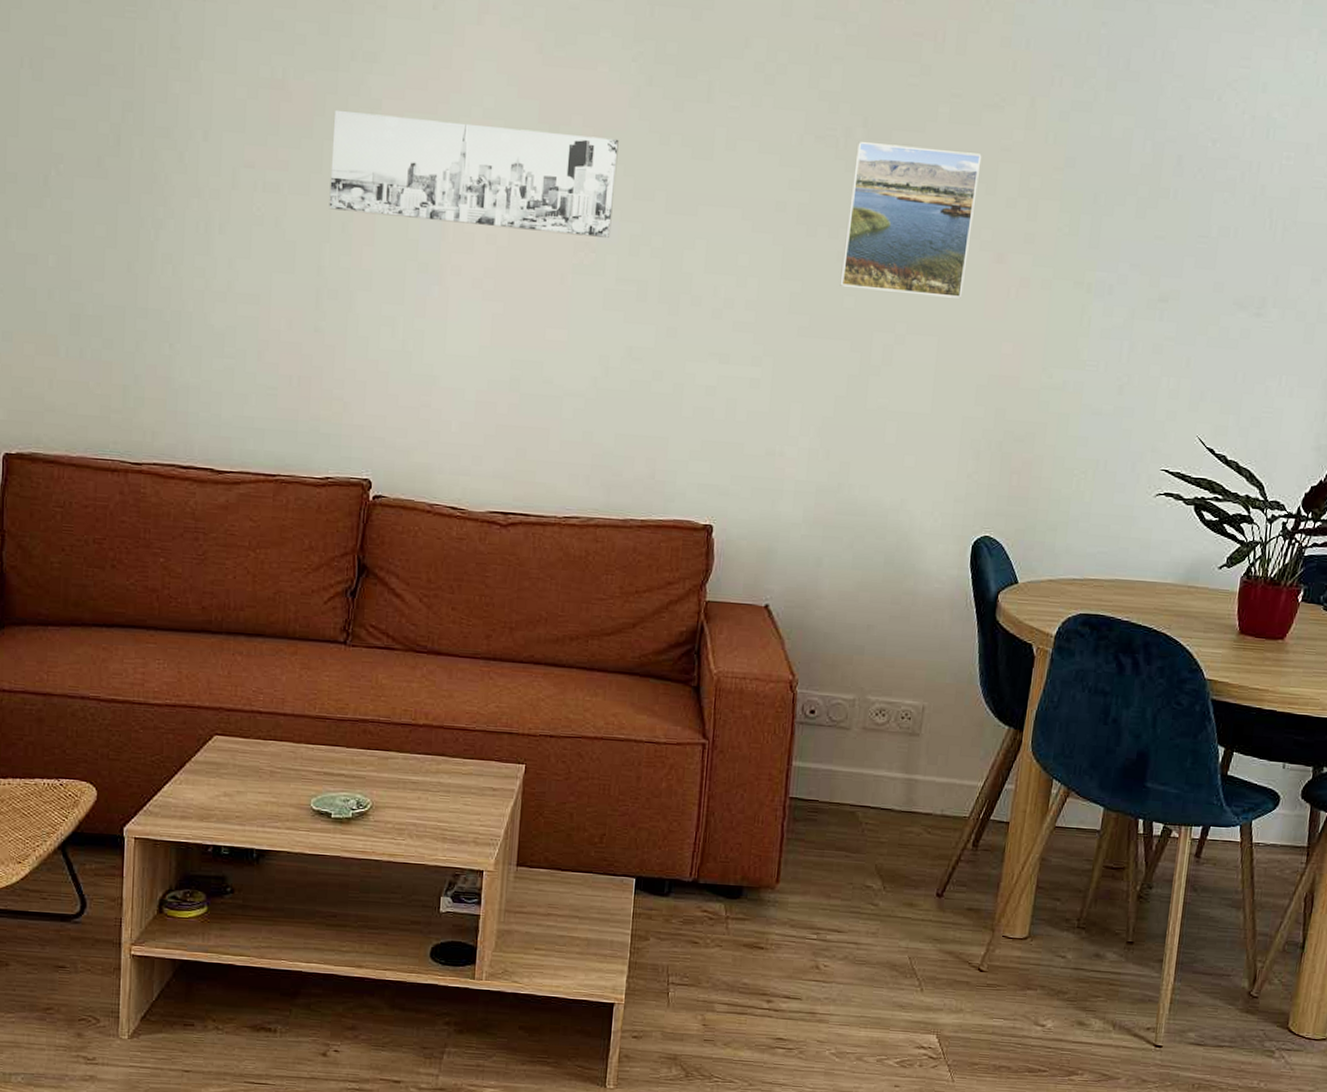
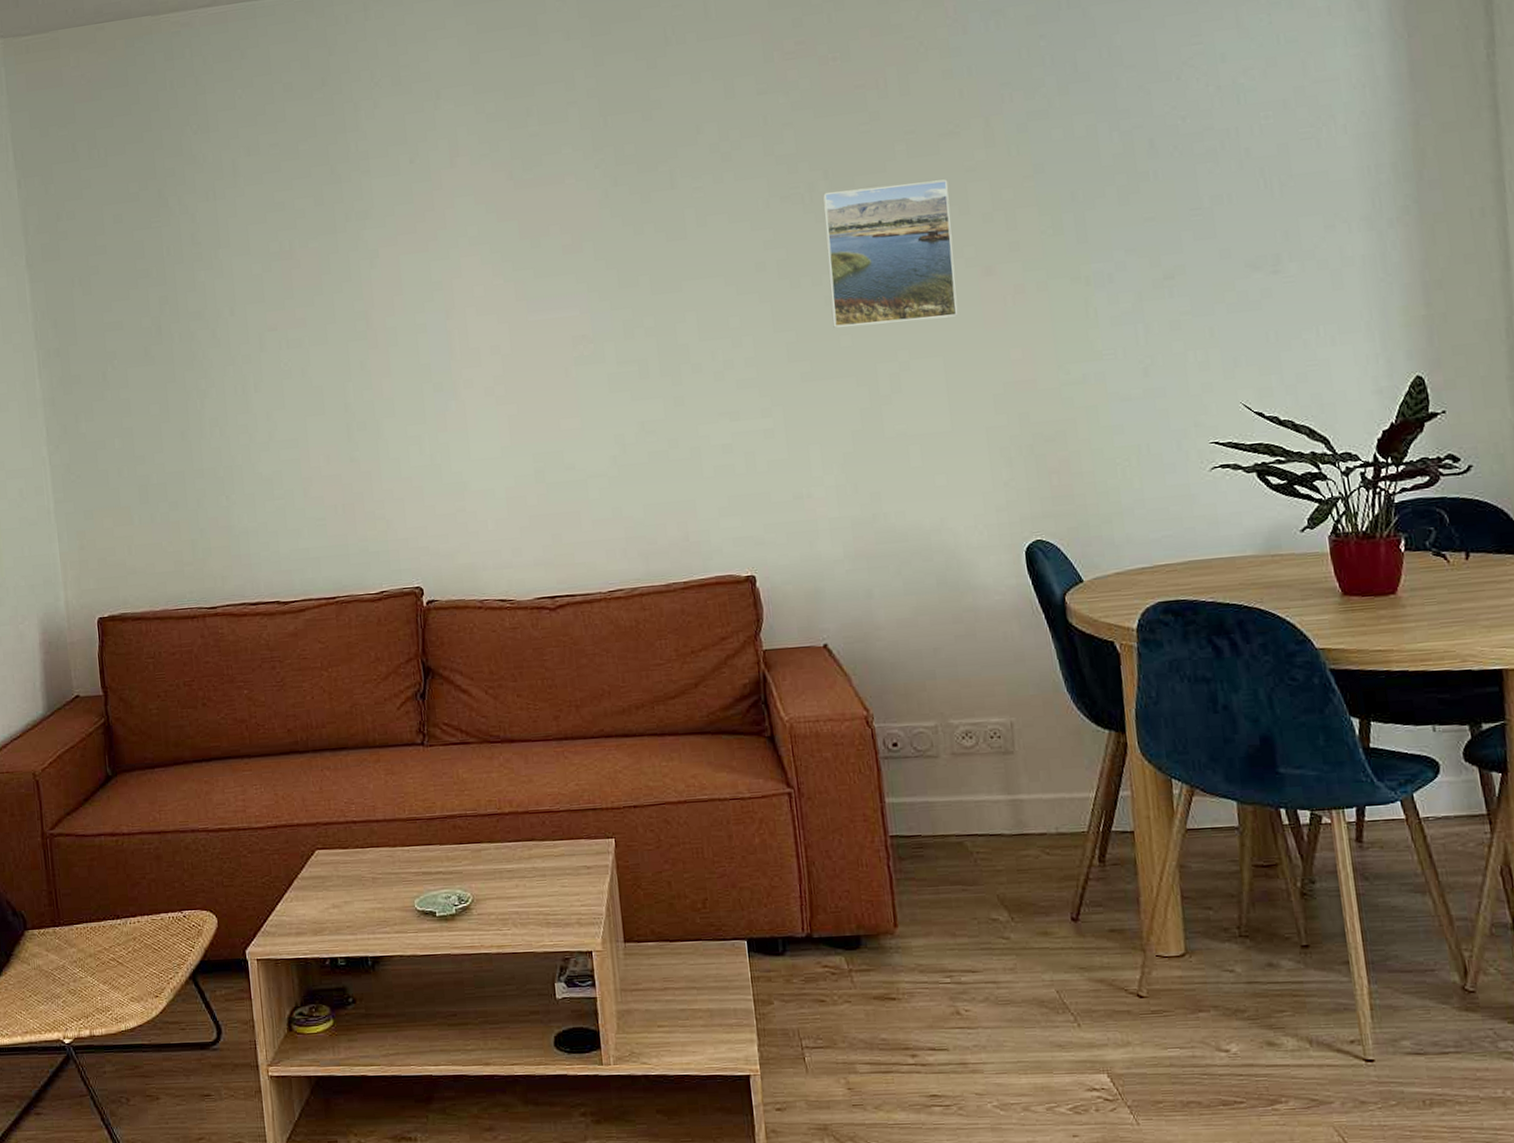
wall art: present [329,109,619,238] -> none [339,238,604,352]

